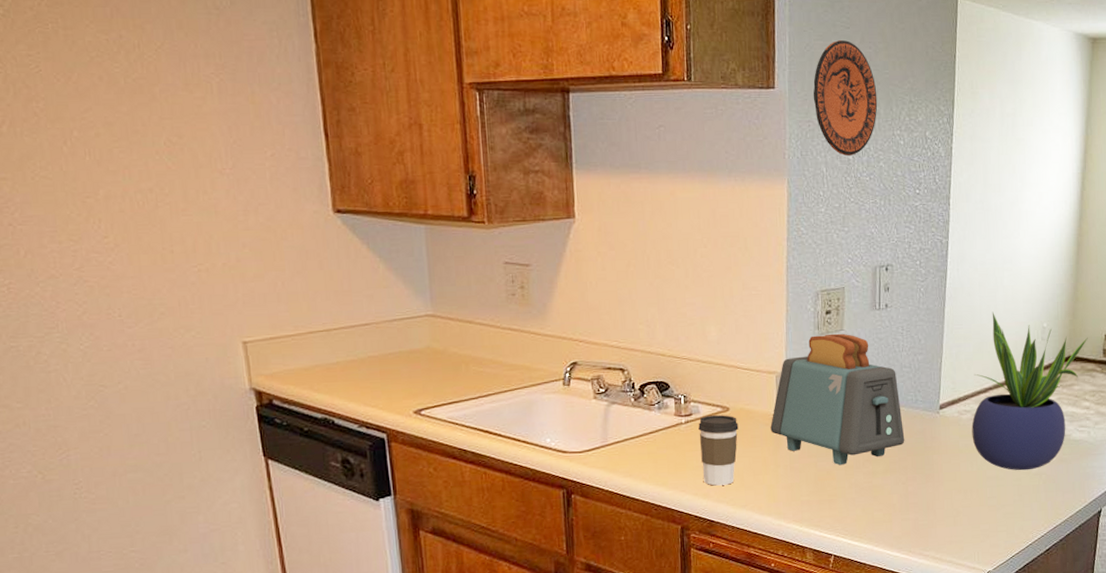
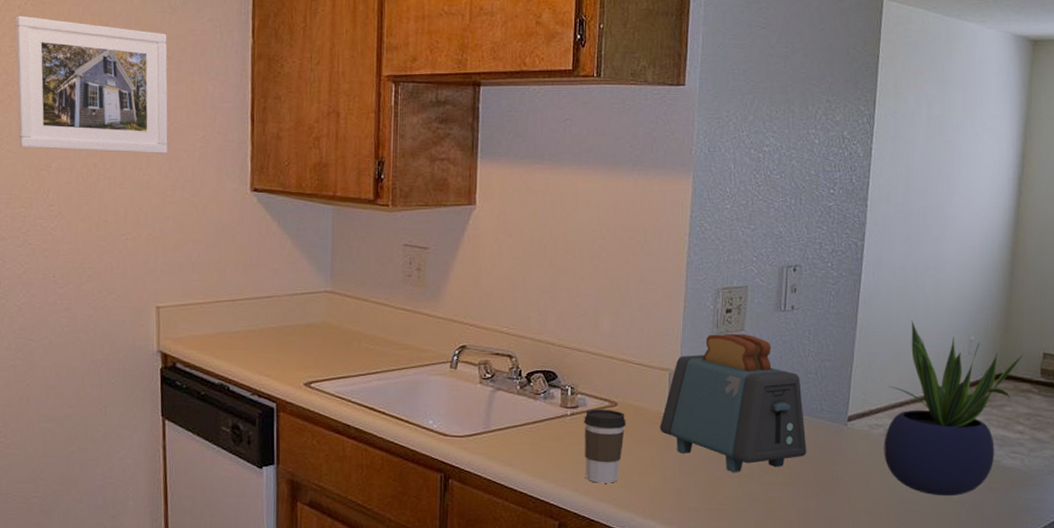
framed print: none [28,18,234,175] -> present [15,15,168,154]
decorative plate: present [813,40,878,157] -> none [724,40,792,154]

